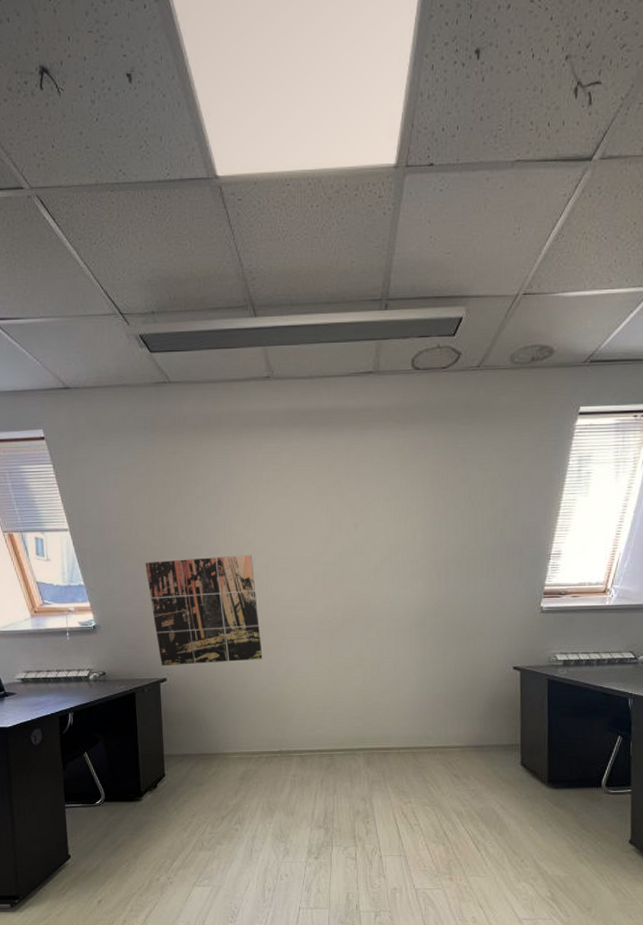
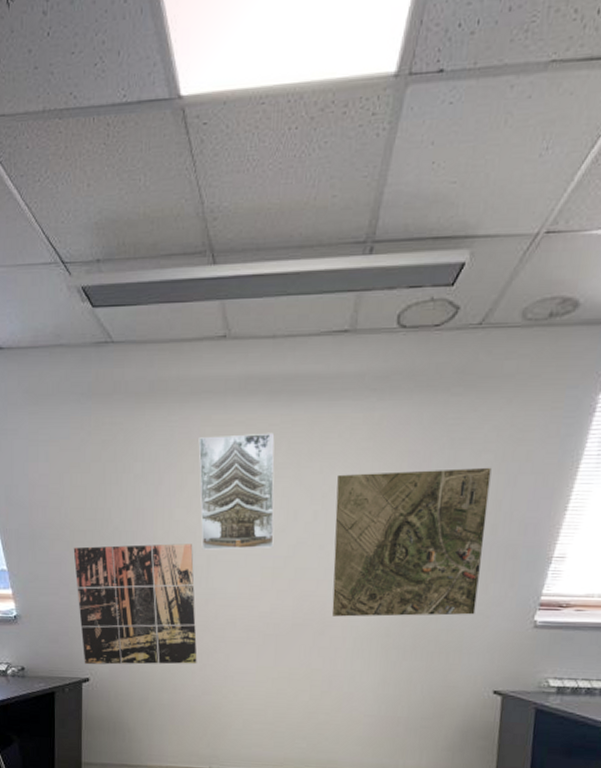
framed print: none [251,458,322,560] -> present [198,432,275,550]
map: none [373,482,497,612] -> present [332,467,492,617]

